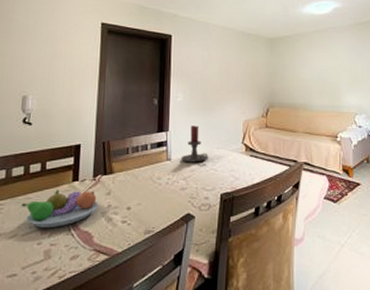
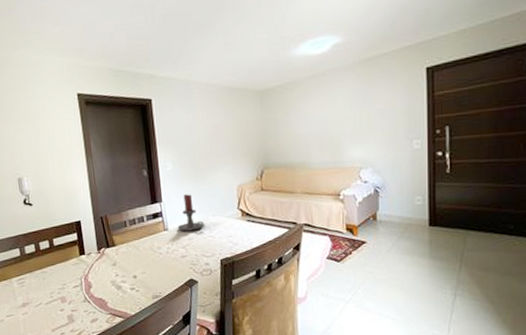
fruit bowl: present [21,190,99,228] -> none [39,263,108,297]

